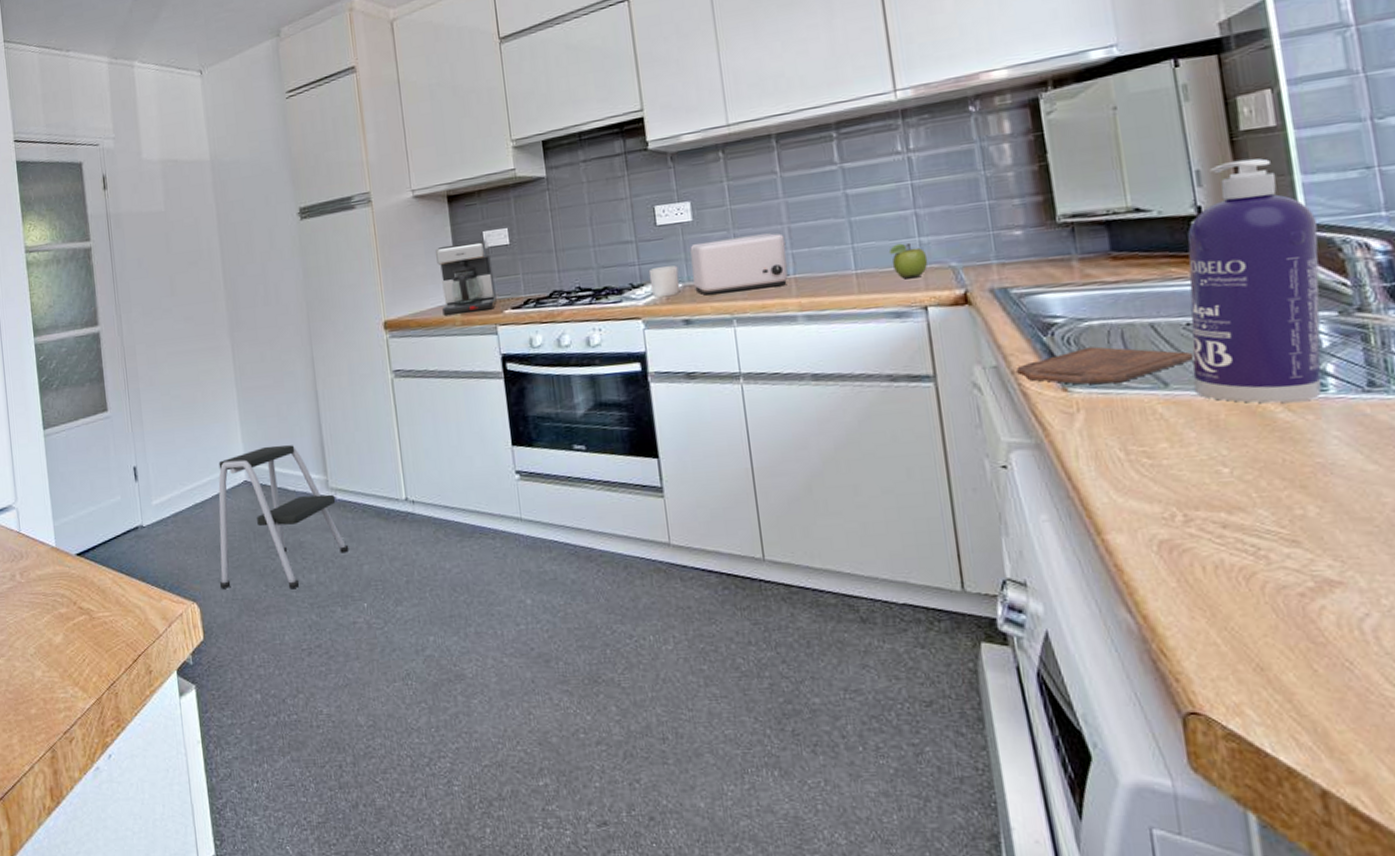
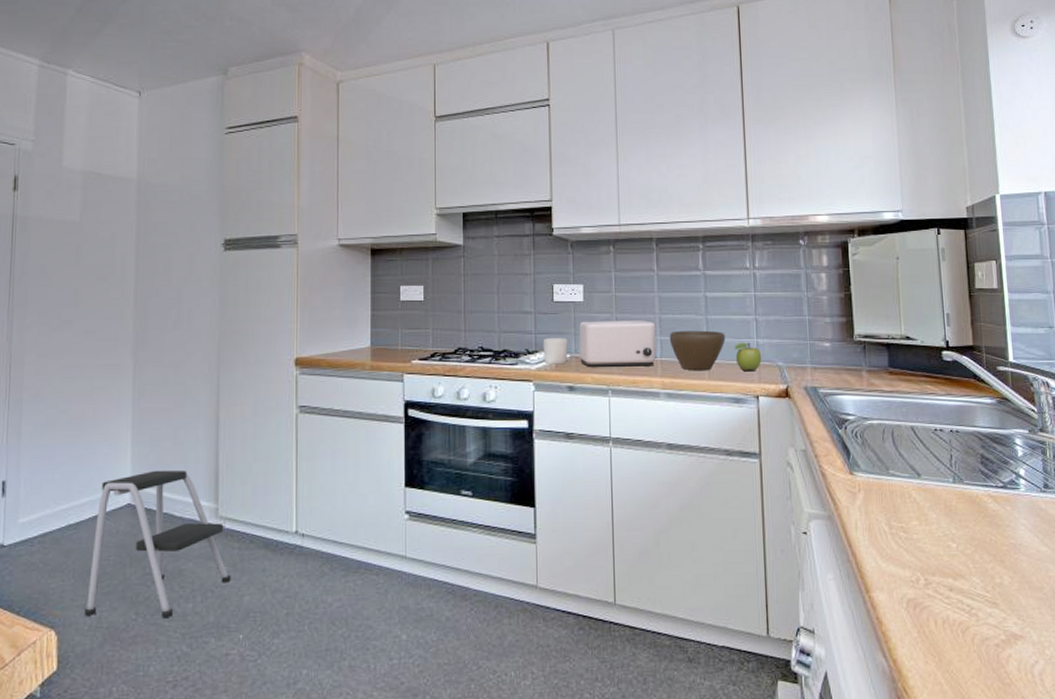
coffee maker: present [436,240,497,316] -> none [354,294,406,360]
bowl: none [802,234,877,286] -> present [669,330,726,371]
cutting board: present [1016,346,1195,385] -> none [819,441,938,471]
spray bottle: present [1187,158,1322,404] -> none [937,310,1019,496]

